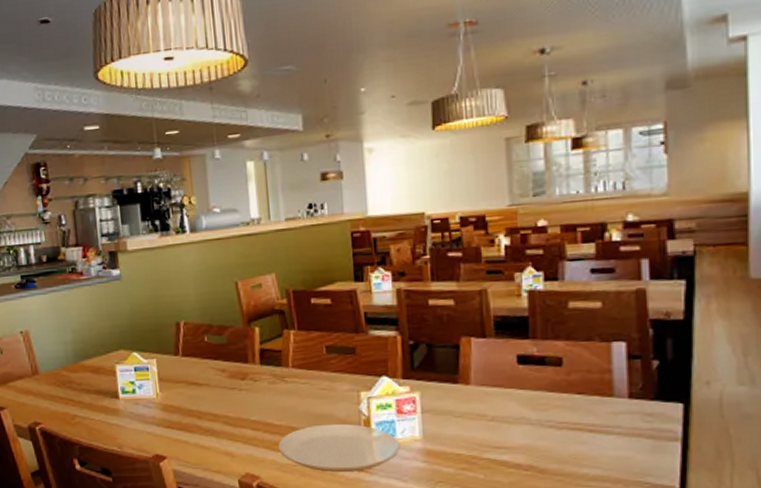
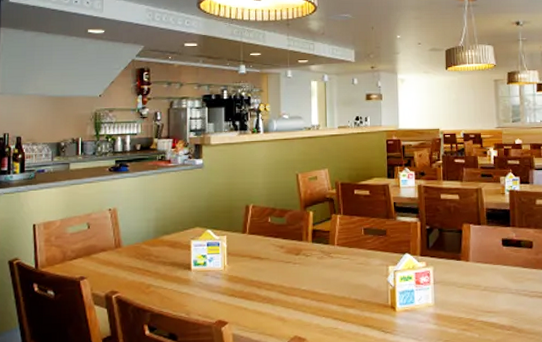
plate: present [278,423,400,472] -> none [322,292,417,334]

